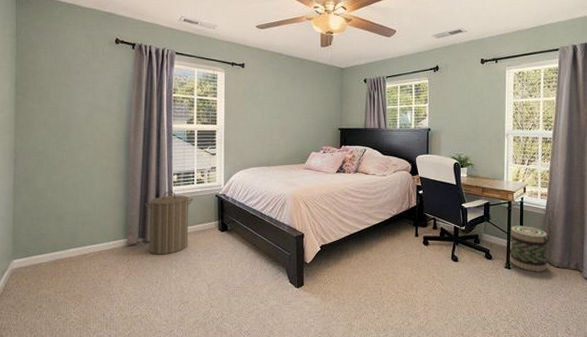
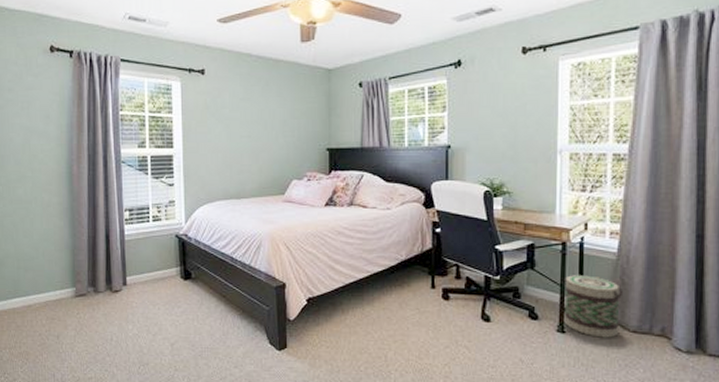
laundry hamper: present [145,191,194,255] -> none [93,230,150,307]

